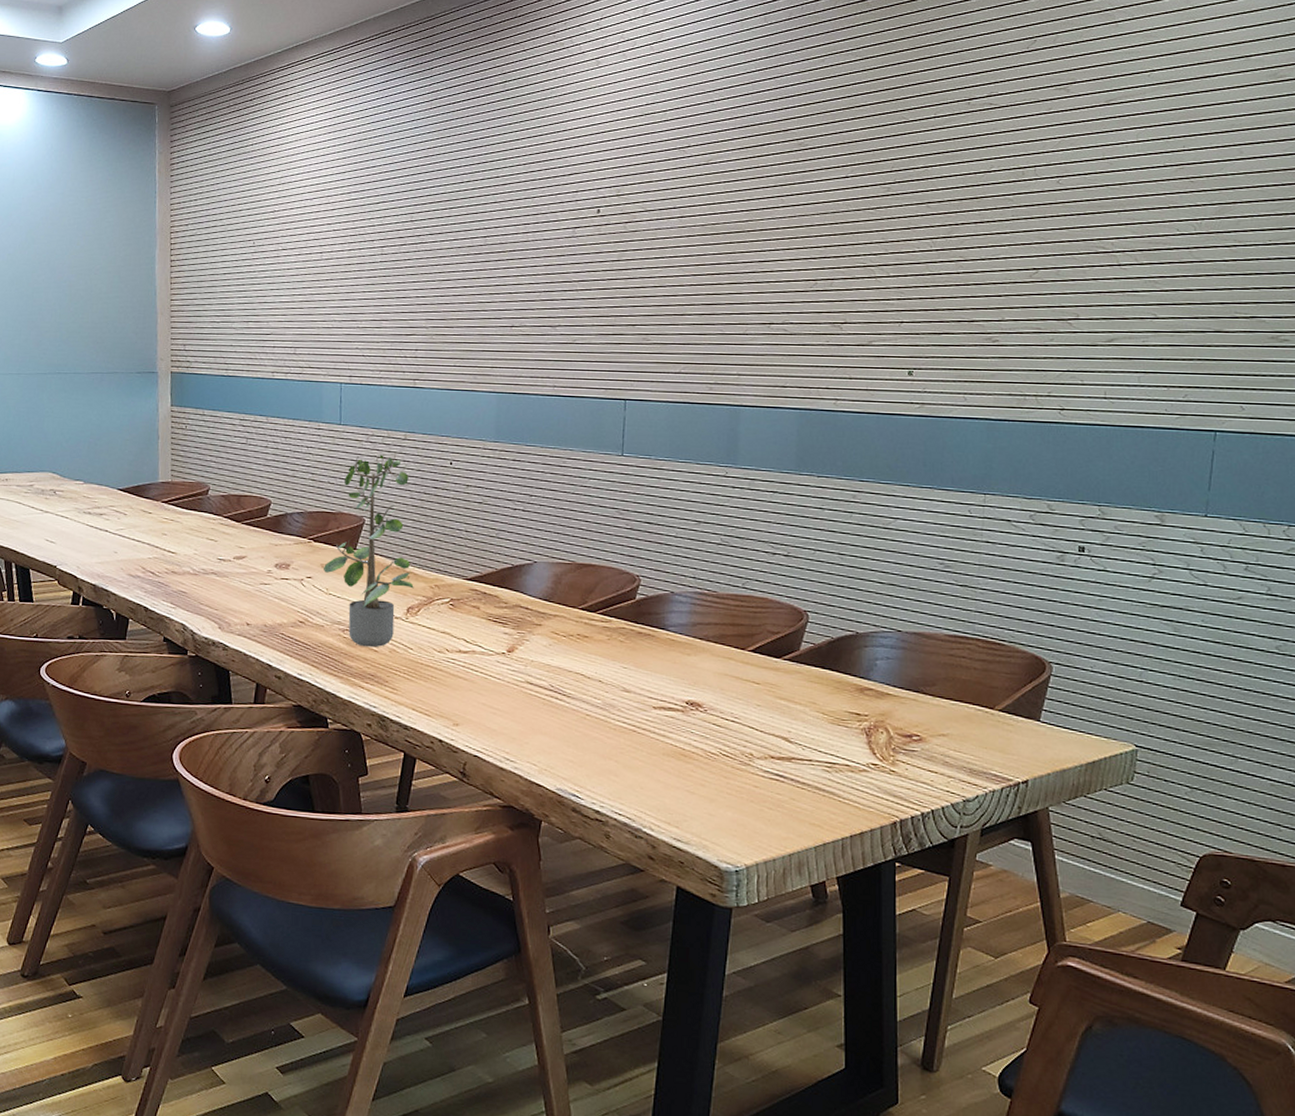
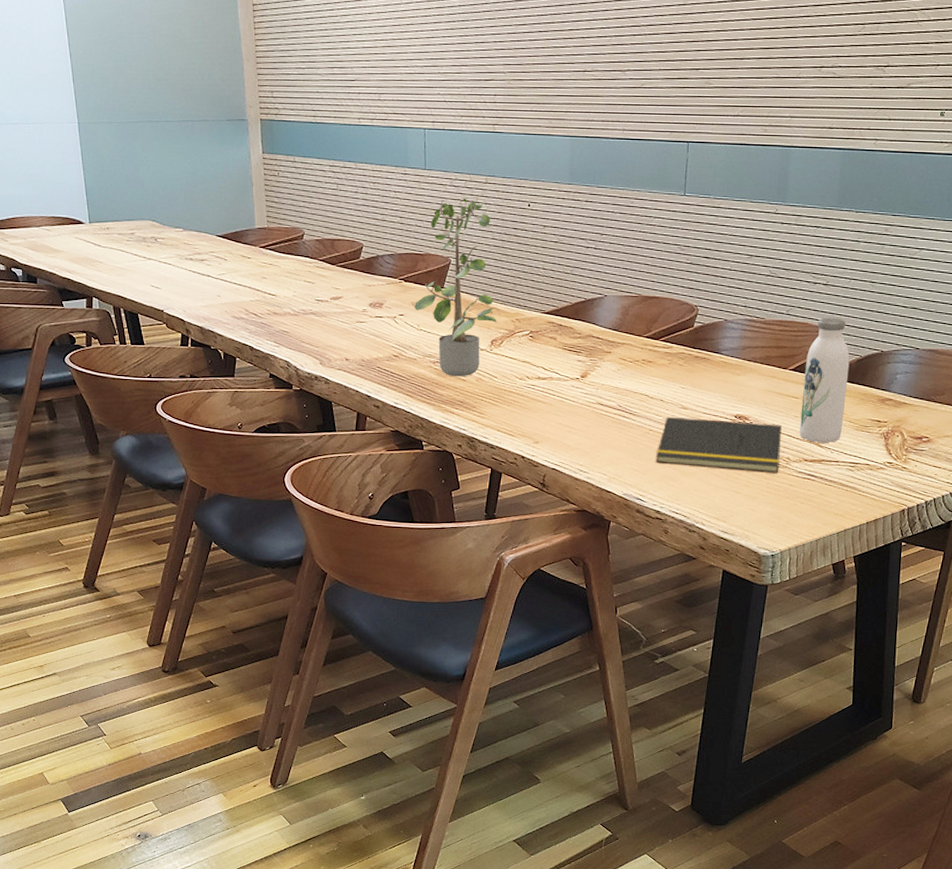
notepad: none [594,700,742,771] -> present [656,416,782,473]
water bottle: none [763,592,819,737] -> present [799,317,850,442]

